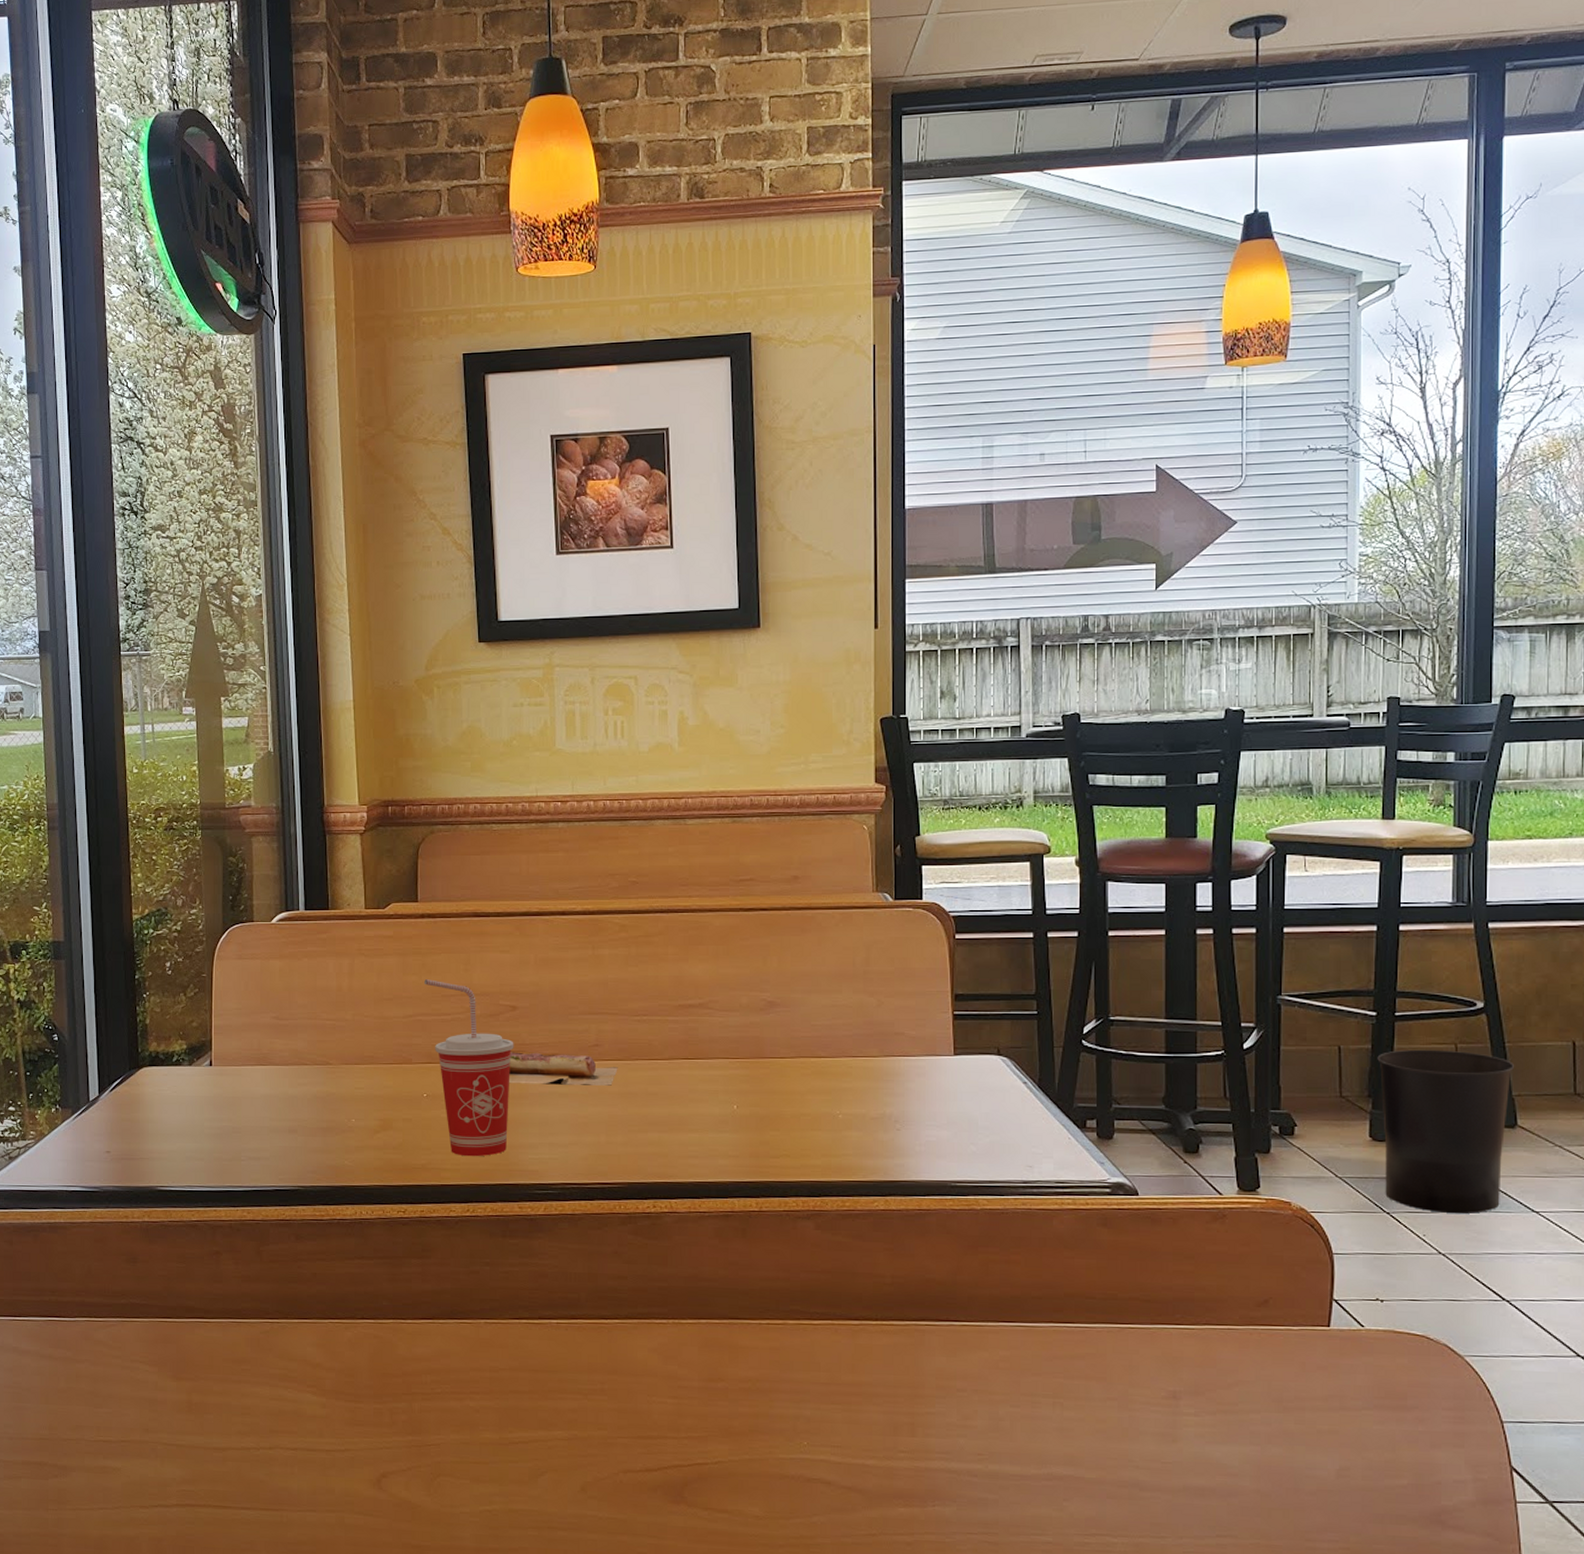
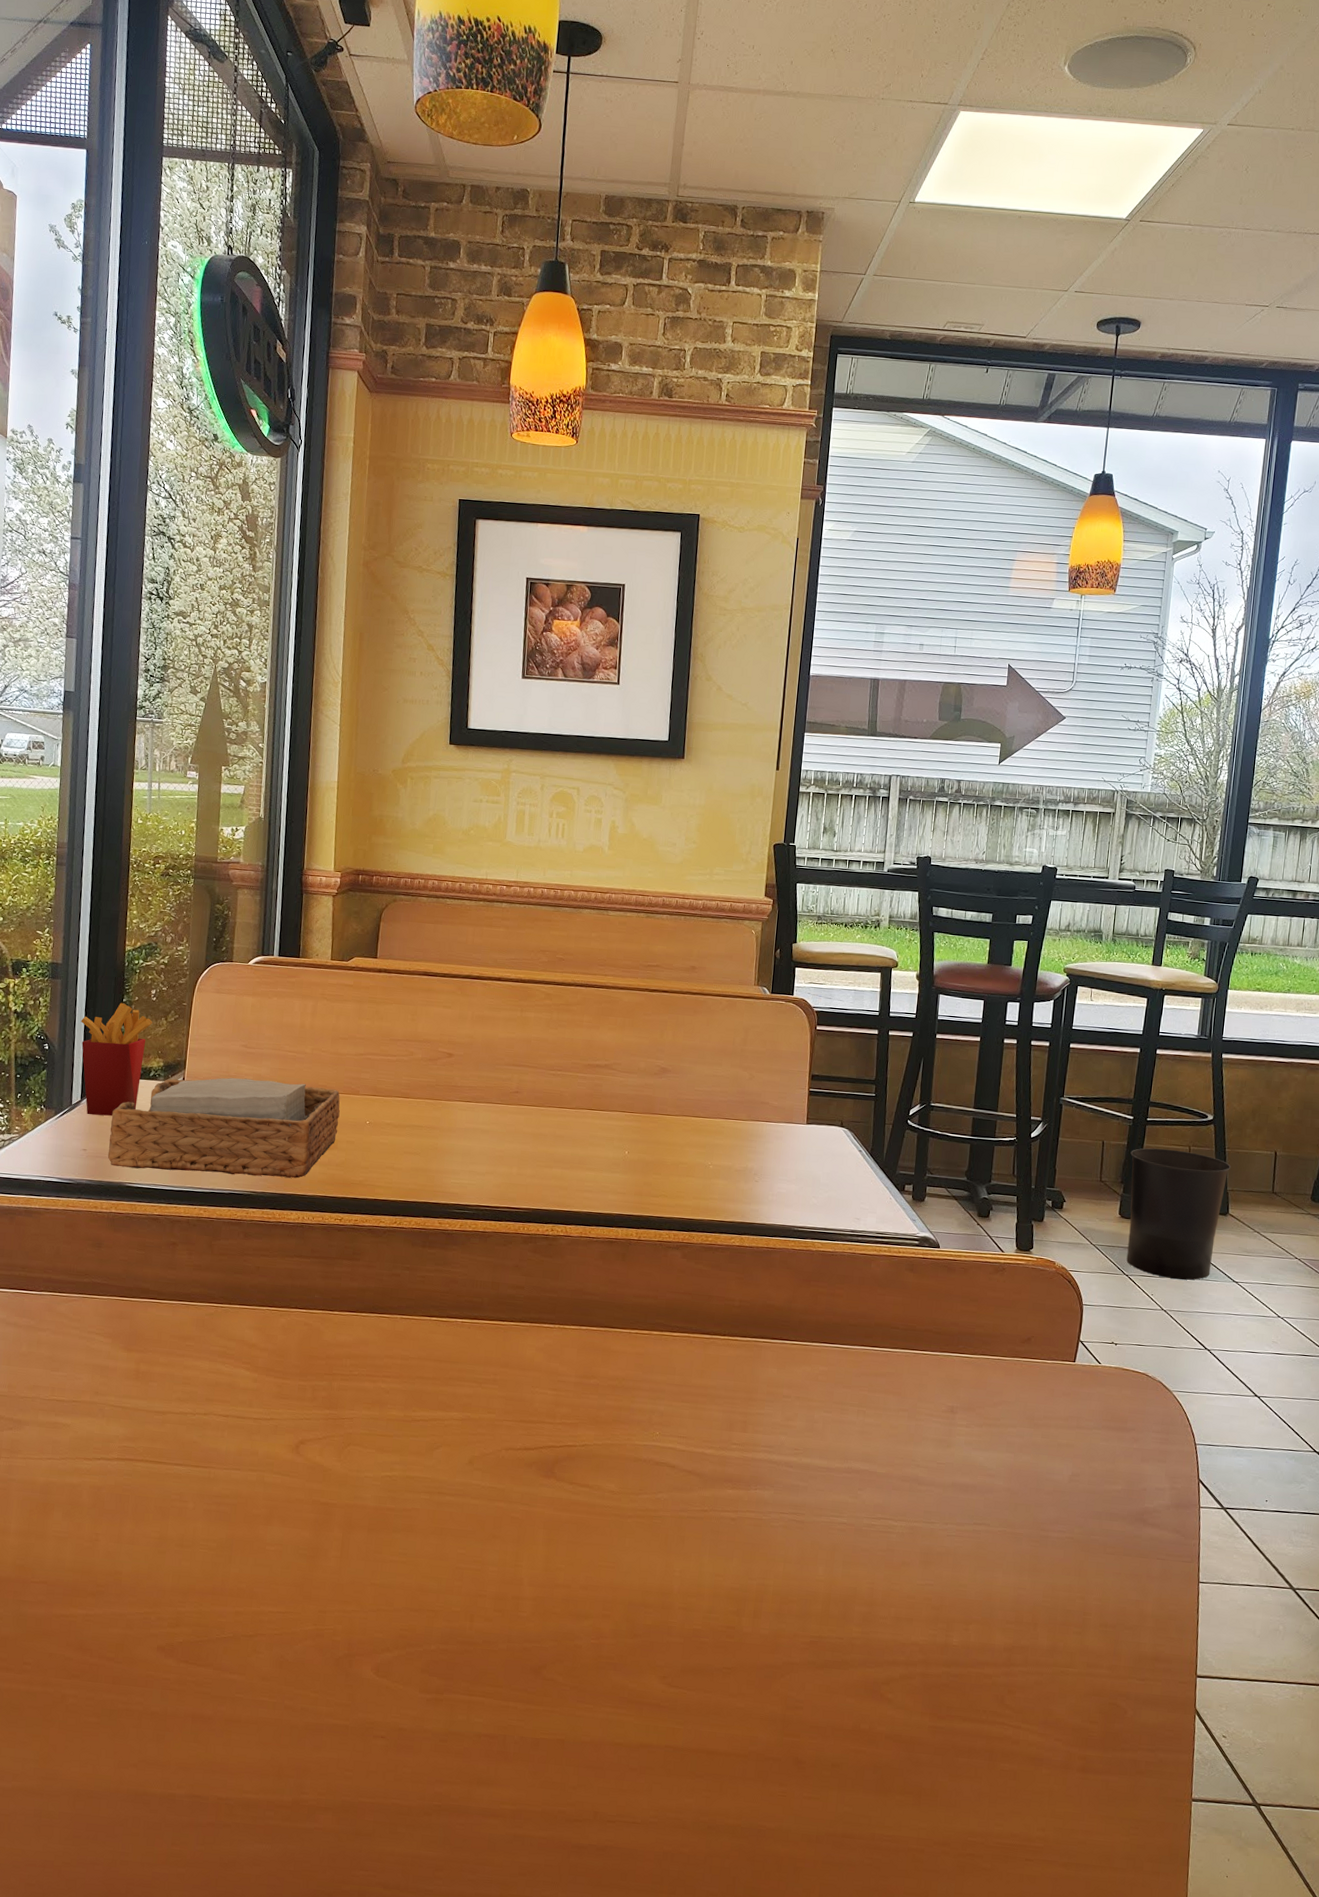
french fries: none [91,980,171,1112] -> present [81,1003,153,1116]
napkin holder: none [134,1055,392,1169] -> present [107,1078,340,1178]
beverage cup: present [424,979,514,1157] -> none [376,1024,448,1178]
sandwich: present [508,1050,618,1086] -> none [439,1091,533,1127]

